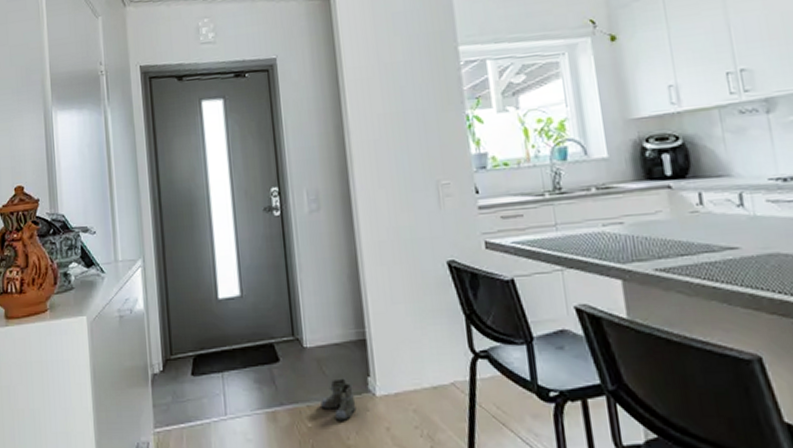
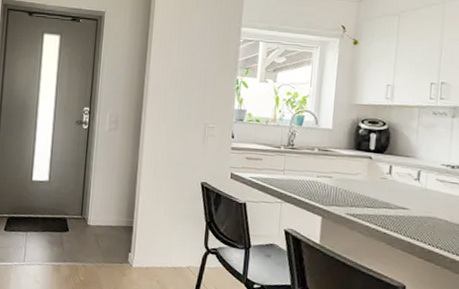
boots: present [321,378,359,421] -> none [92,250,118,280]

